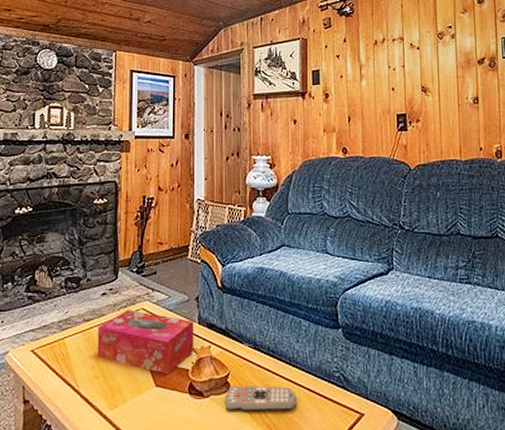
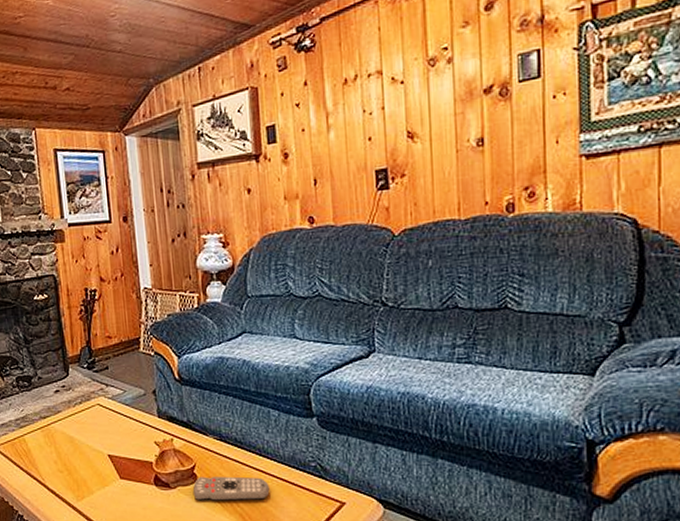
tissue box: present [97,310,195,375] -> none [55,405,156,468]

